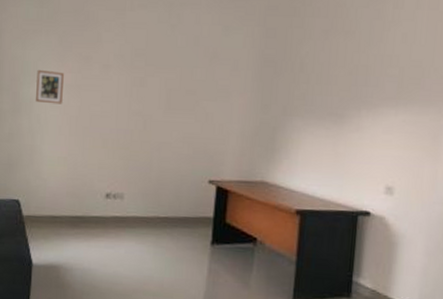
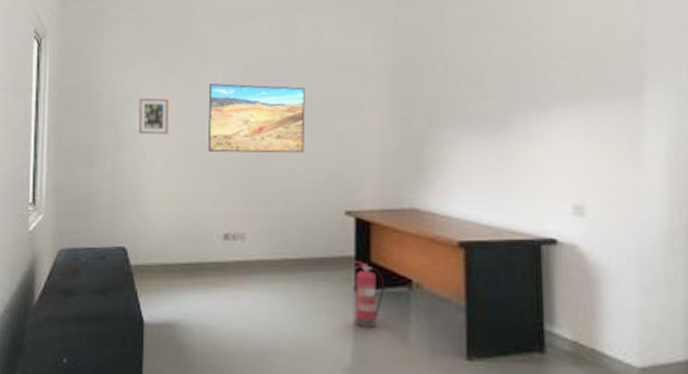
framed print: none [96,63,184,129] -> present [207,83,306,153]
fire extinguisher: none [209,221,235,275] -> present [354,261,385,329]

